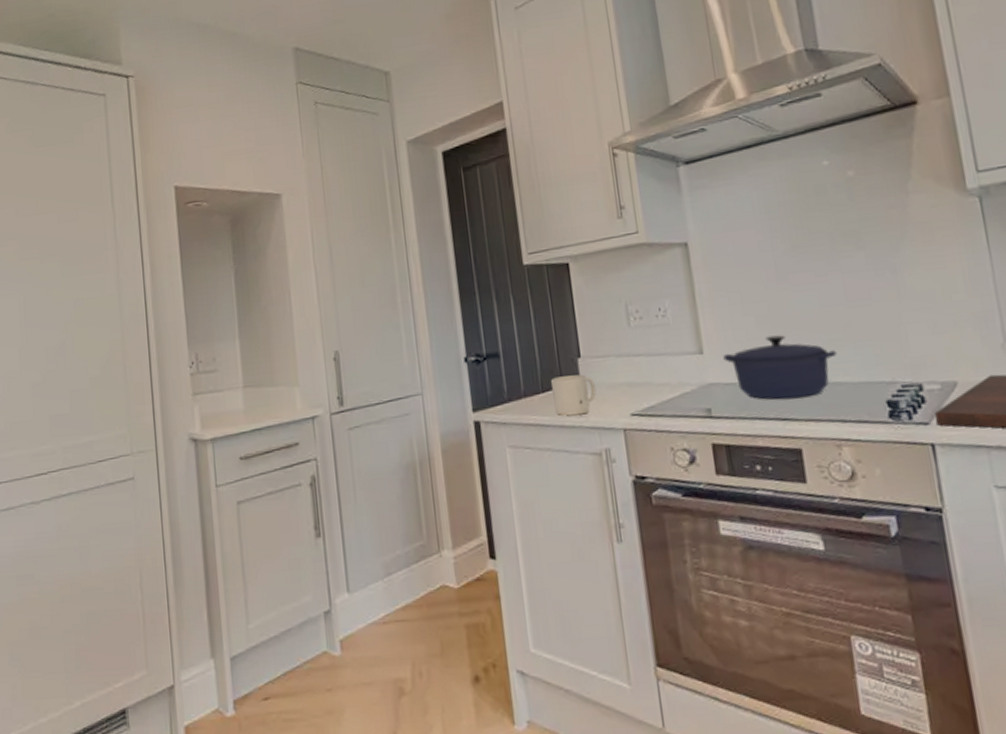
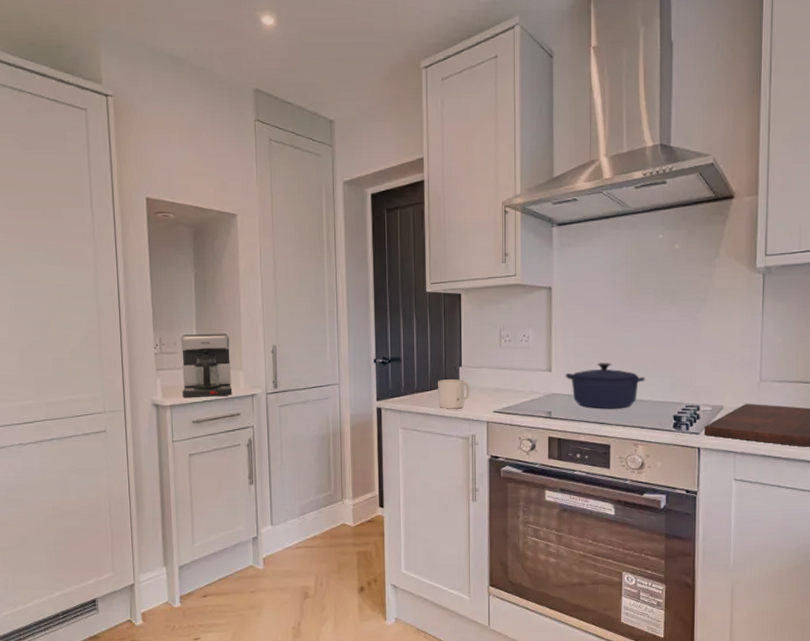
coffee maker: none [220,340,288,428] -> present [180,333,233,398]

